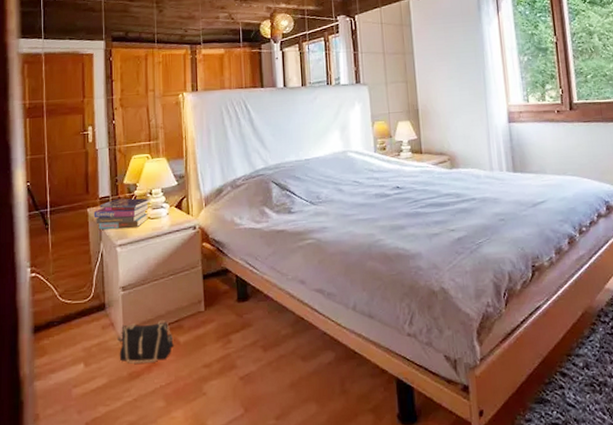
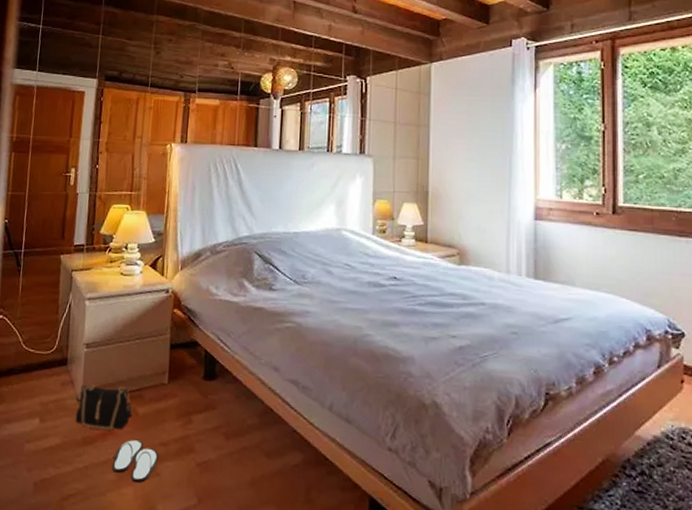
books: present [93,198,151,230] -> none [66,248,126,283]
slippers: none [160,367,204,405] -> present [112,440,159,483]

